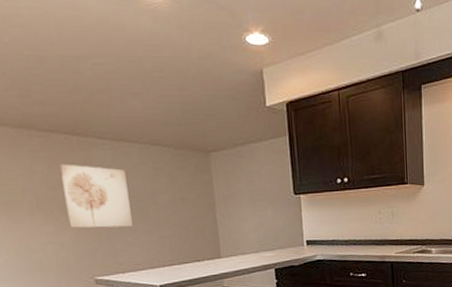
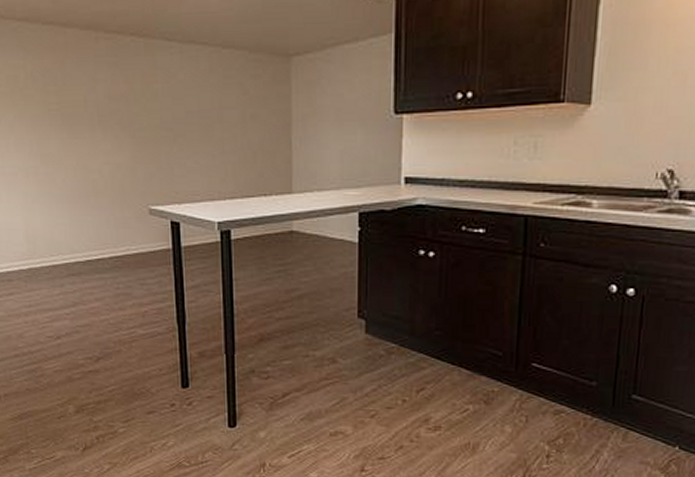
wall art: present [60,164,133,228] -> none [124,71,194,148]

